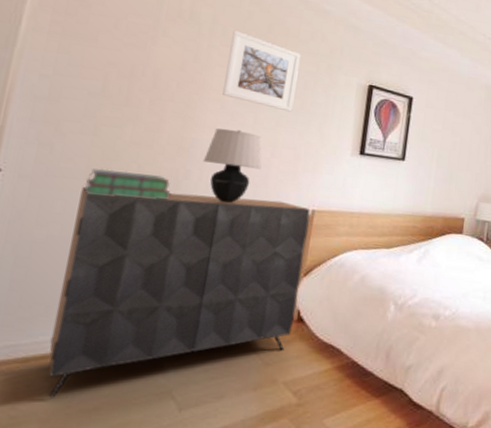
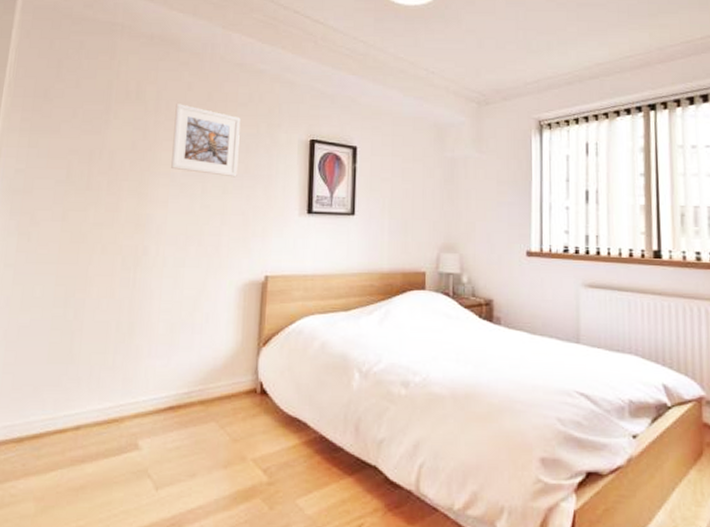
dresser: present [48,186,311,398] -> none [39,269,264,477]
stack of books: present [84,168,171,200] -> none [58,251,133,278]
table lamp: present [202,128,262,203] -> none [158,201,213,275]

